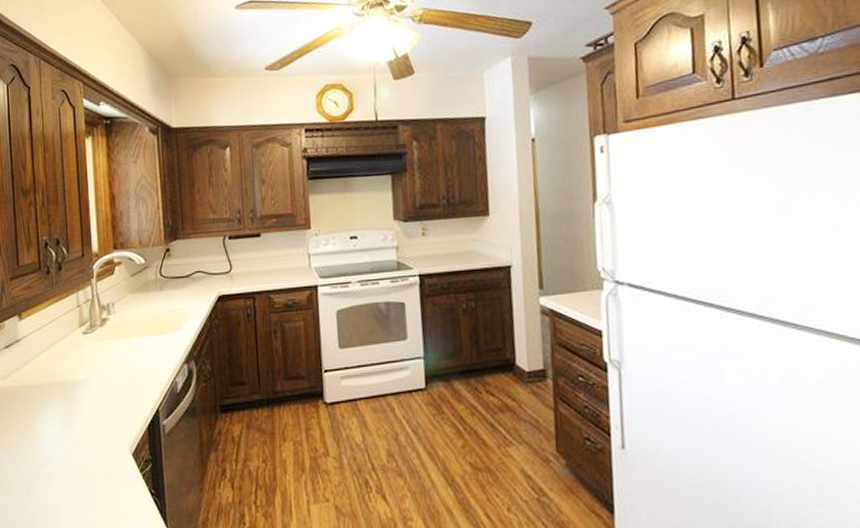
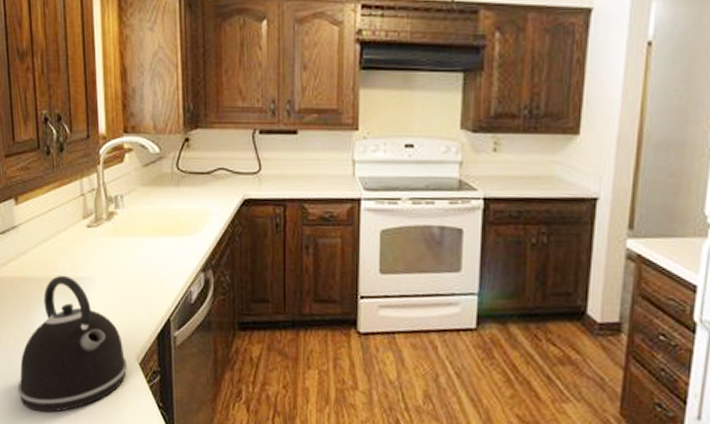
kettle: none [20,379,122,512] -> present [17,275,128,413]

